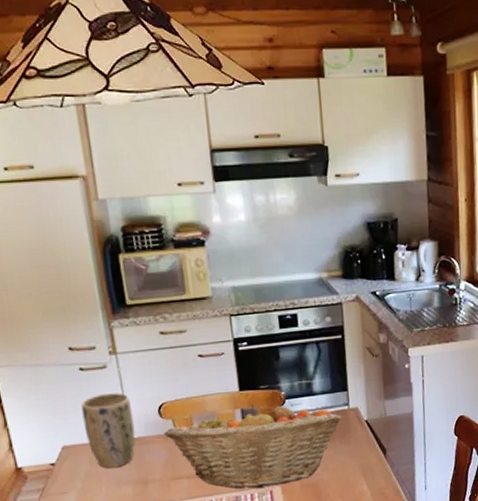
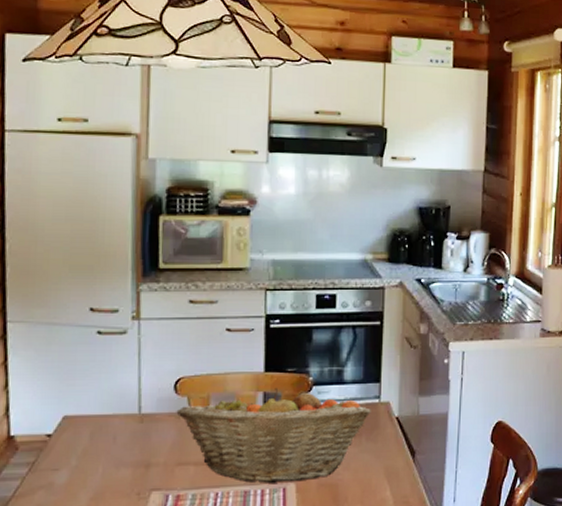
plant pot: present [81,392,135,469] -> none [91,362,147,446]

